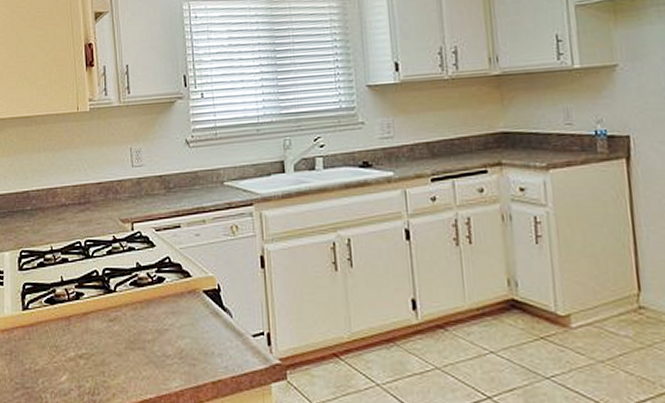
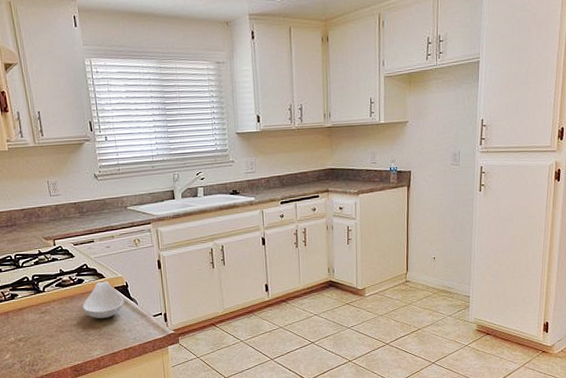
spoon rest: none [160,280,214,335] -> present [82,280,124,319]

